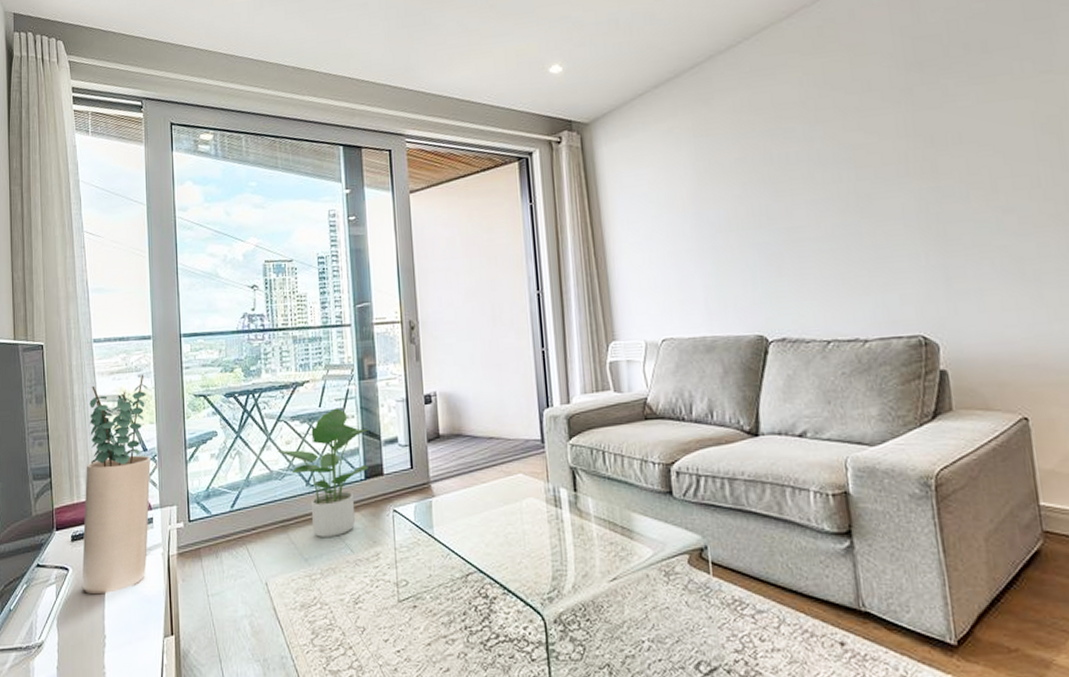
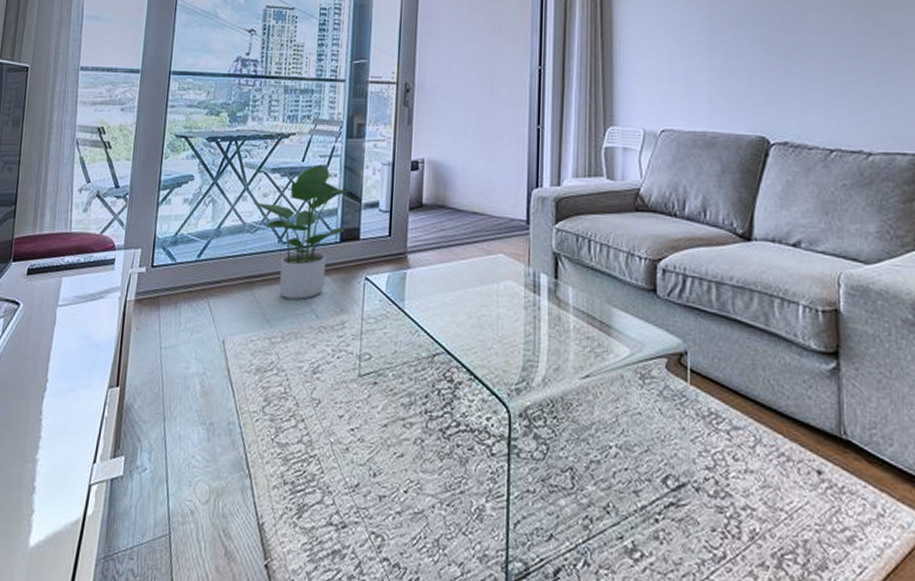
vase: present [81,374,151,595] -> none [30,108,130,335]

